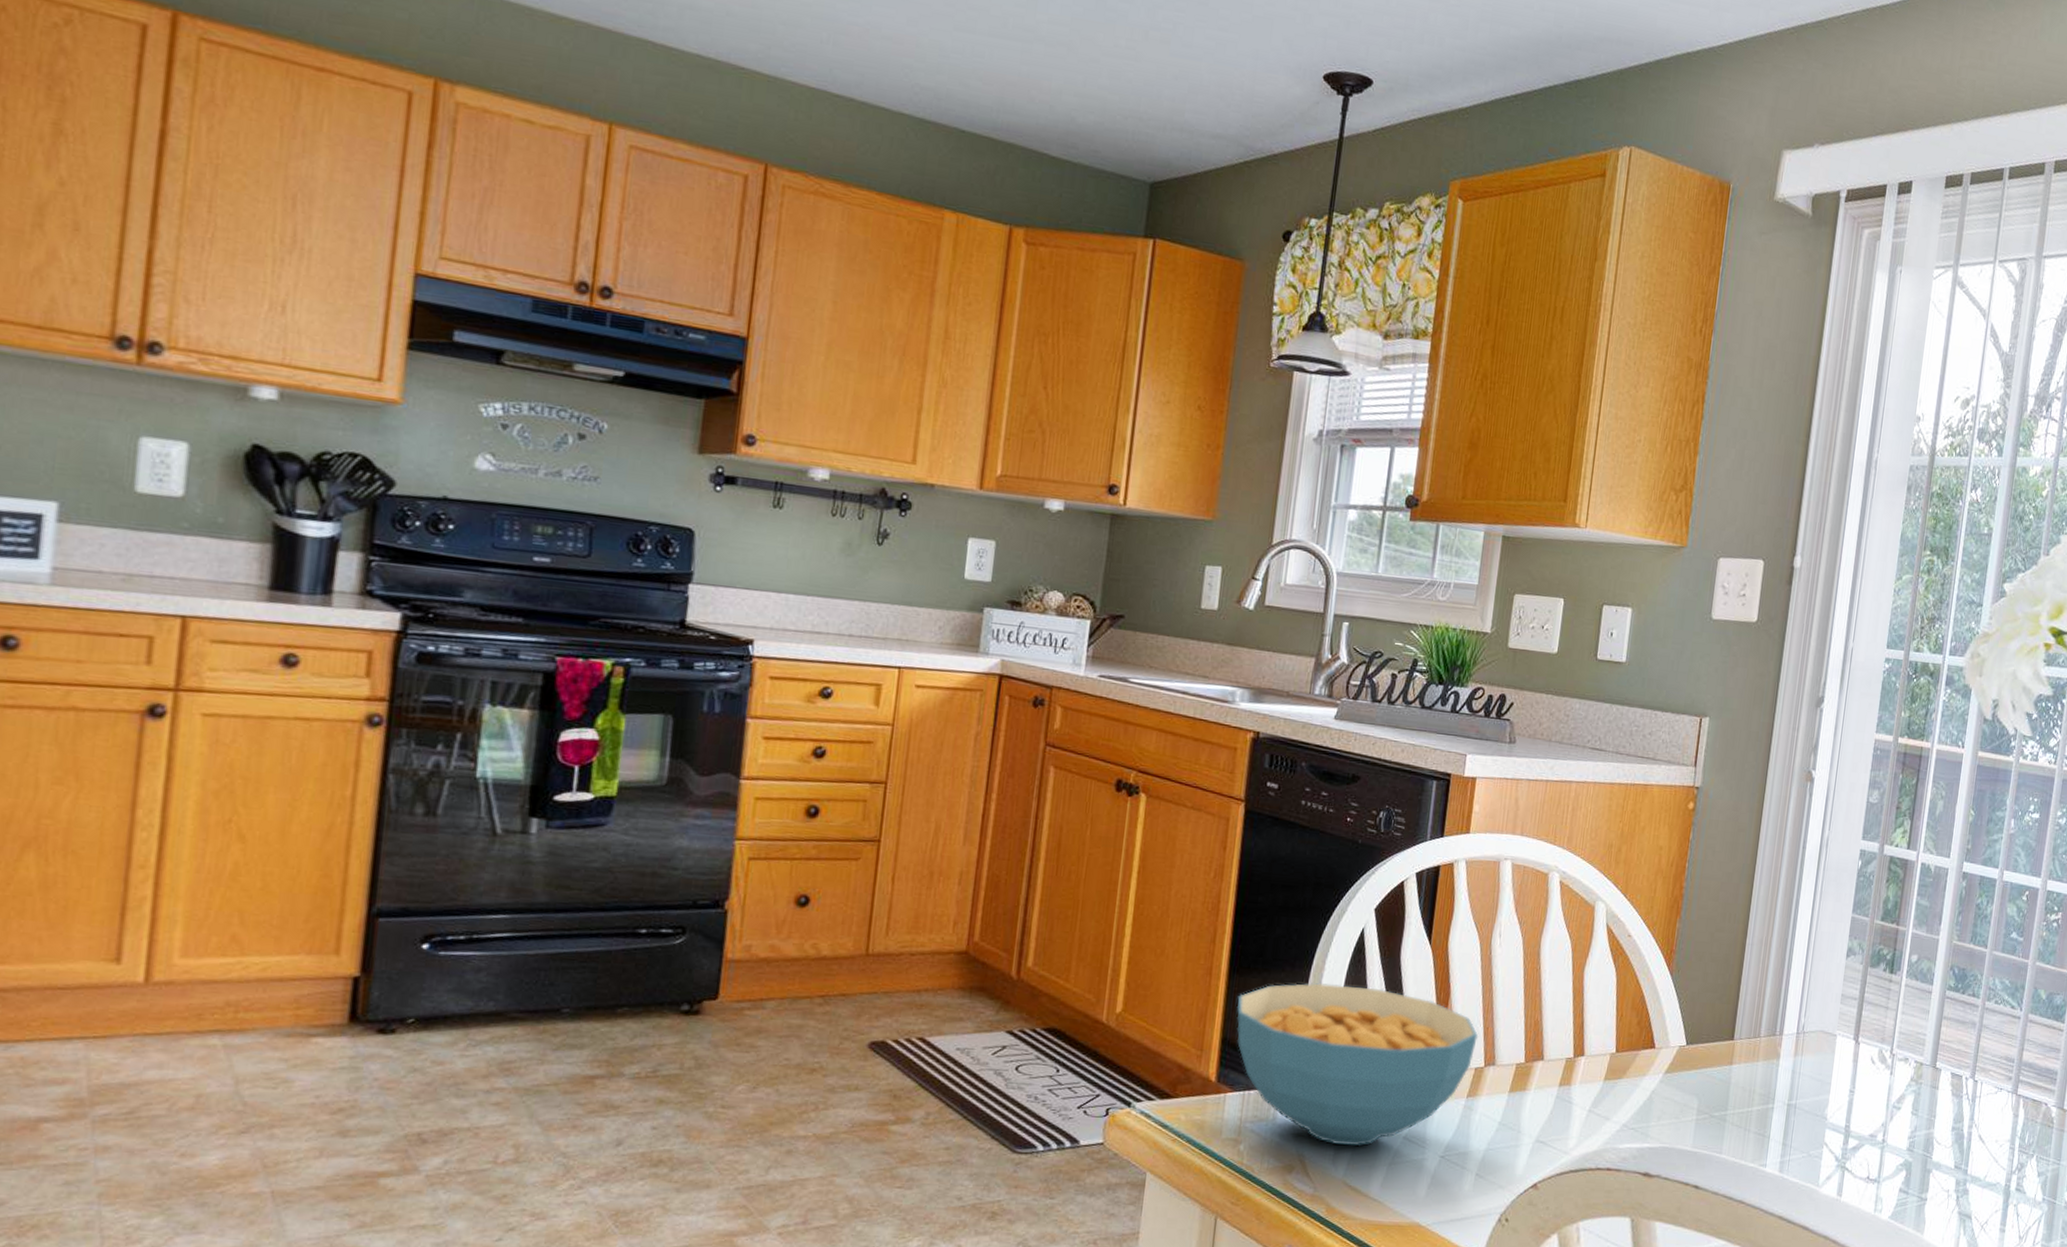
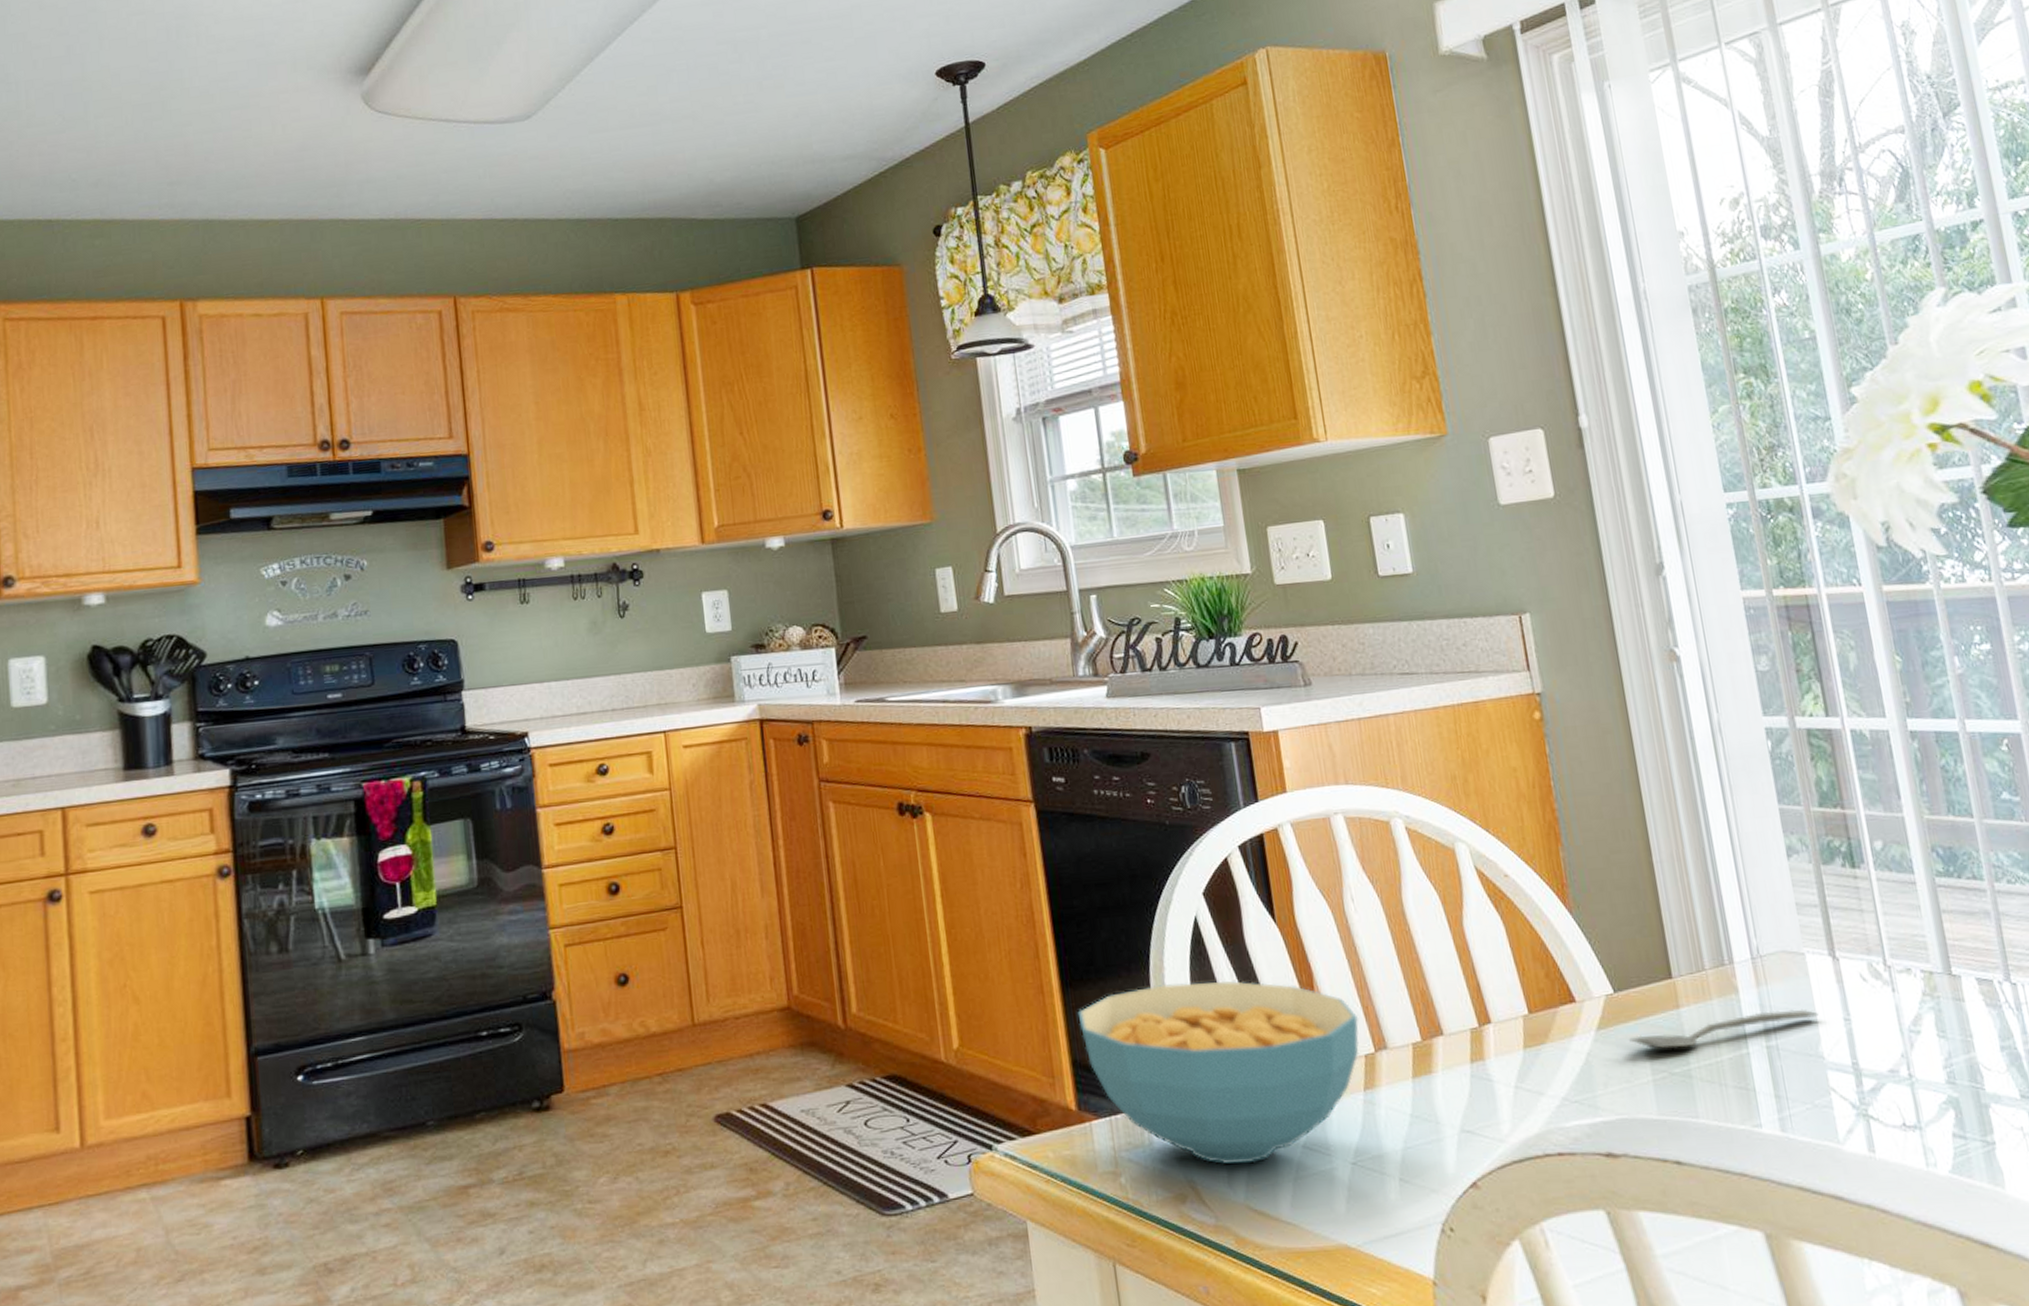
spoon: none [1687,1076,1833,1097] -> present [1629,1009,1818,1049]

